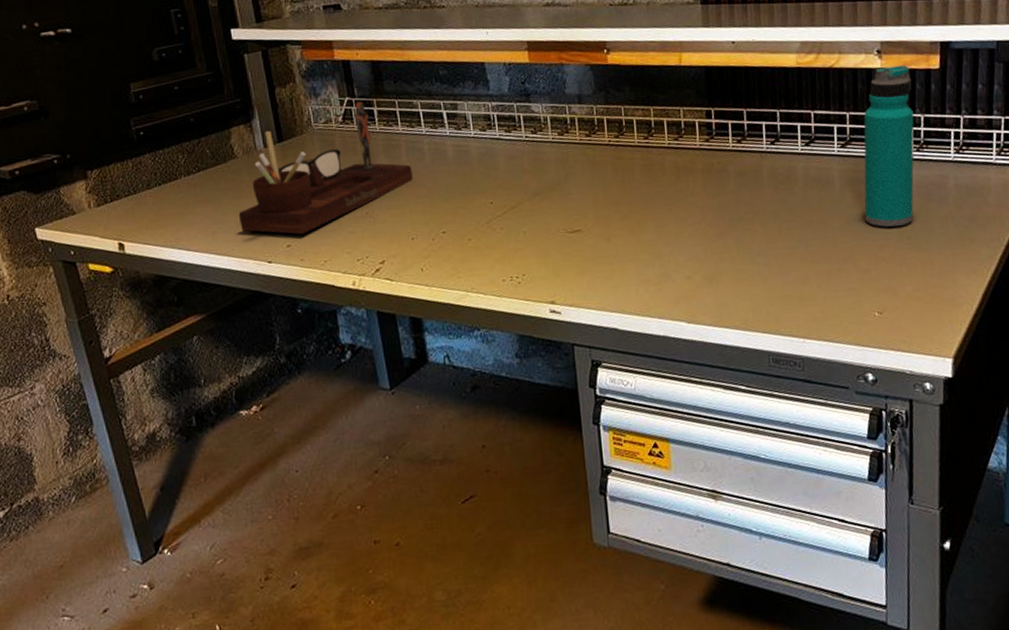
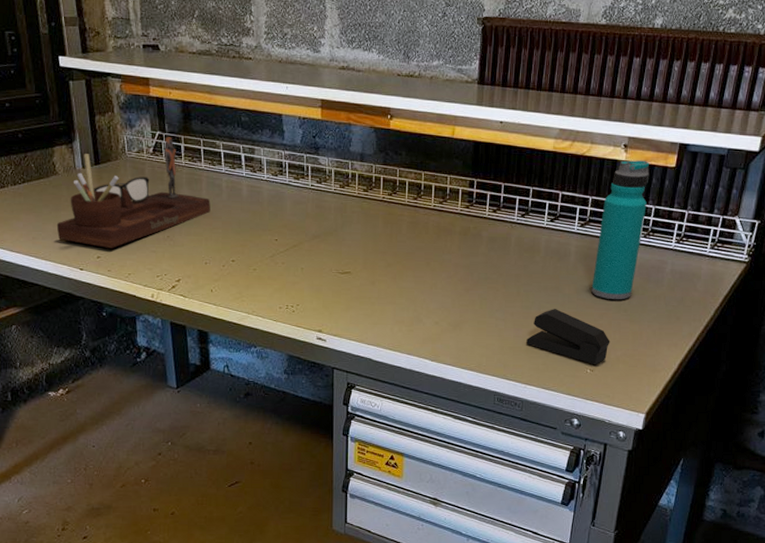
stapler: none [797,245,897,307] -> present [526,309,610,365]

